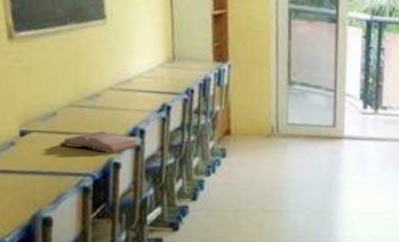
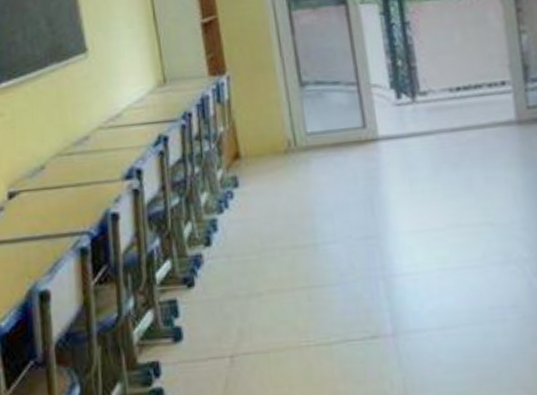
hardback book: present [59,131,138,153] -> none [50,178,137,203]

